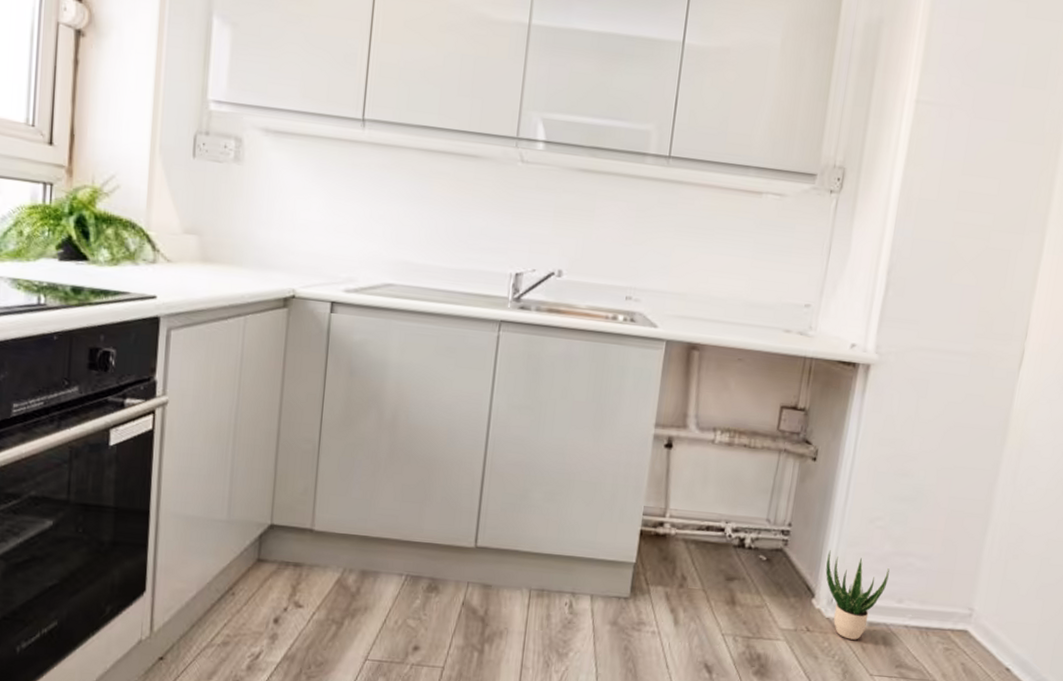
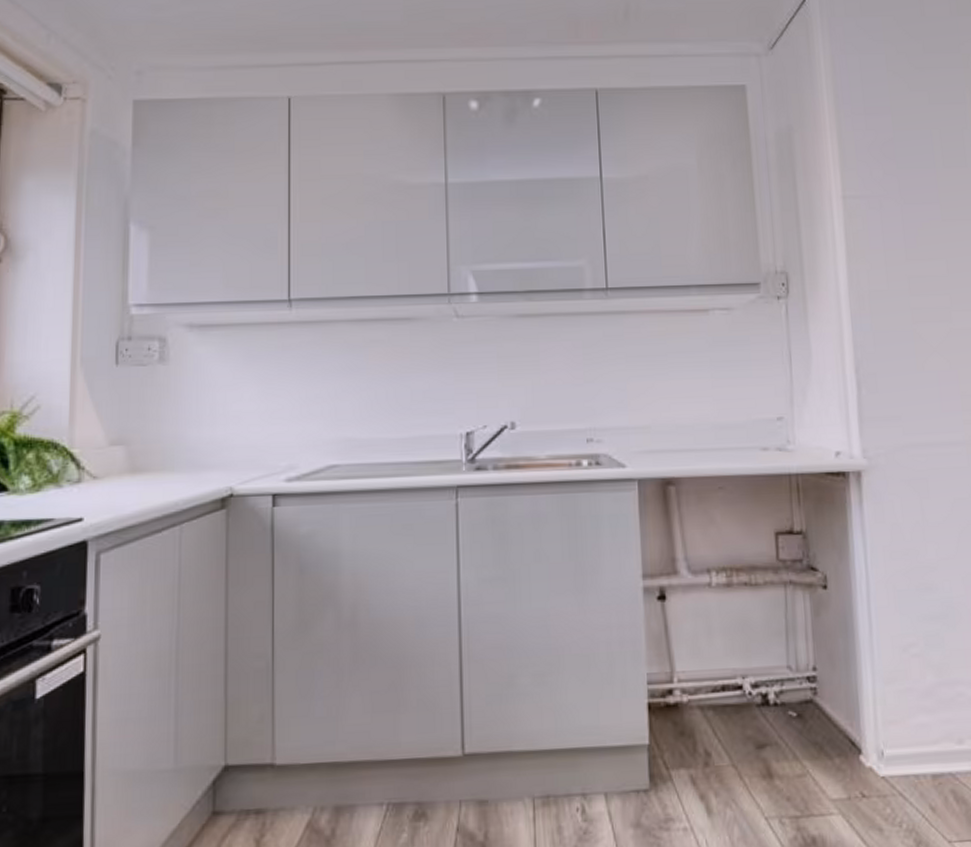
potted plant: present [825,550,890,640] -> none [865,692,941,800]

